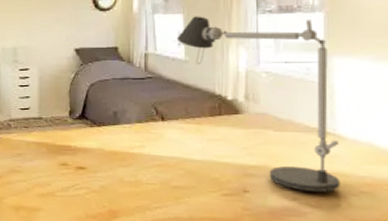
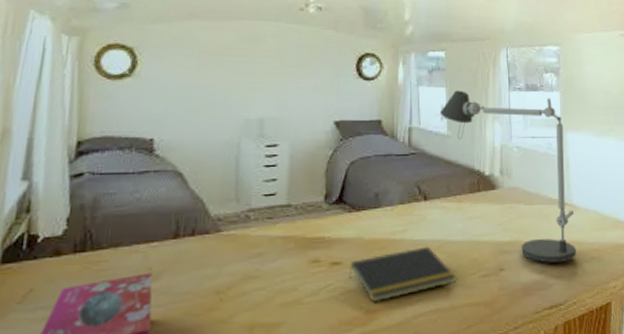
notepad: none [93,162,196,205] -> present [350,246,457,303]

